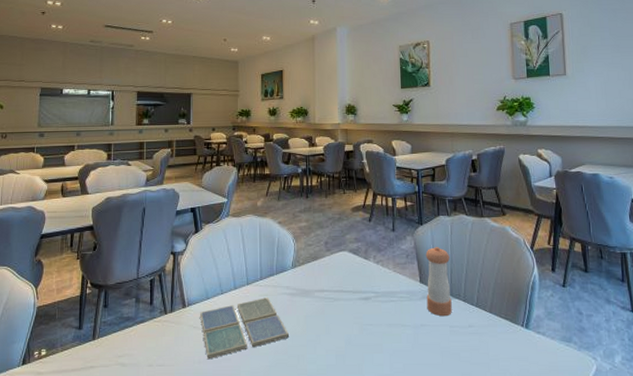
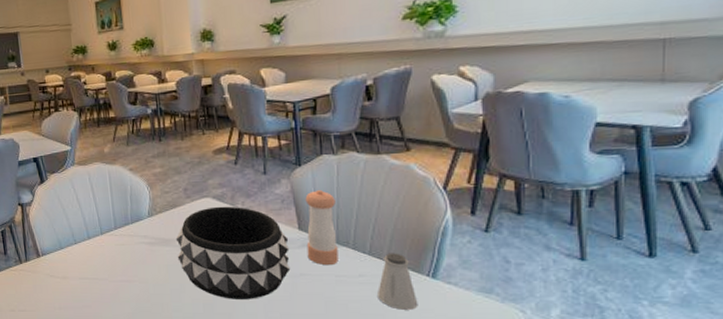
drink coaster: present [200,297,289,360] -> none [55,247,150,306]
decorative bowl: none [315,259,413,350] -> present [175,206,291,299]
saltshaker: none [484,305,516,359] -> present [378,253,418,310]

